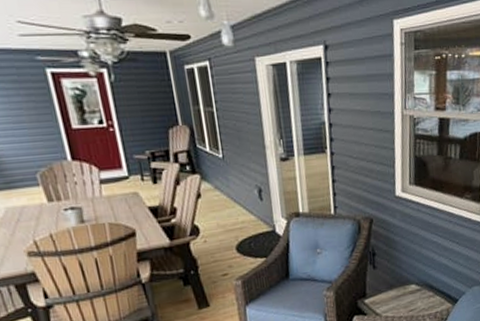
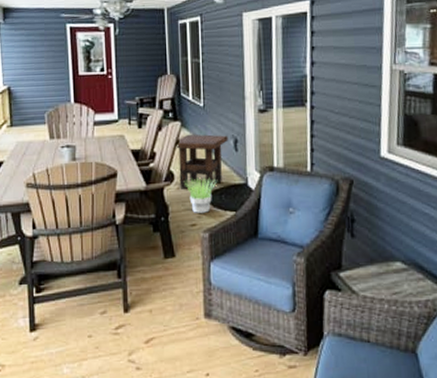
side table: none [196,185,252,242] -> present [174,134,228,191]
potted plant: none [211,228,244,264] -> present [185,177,216,214]

